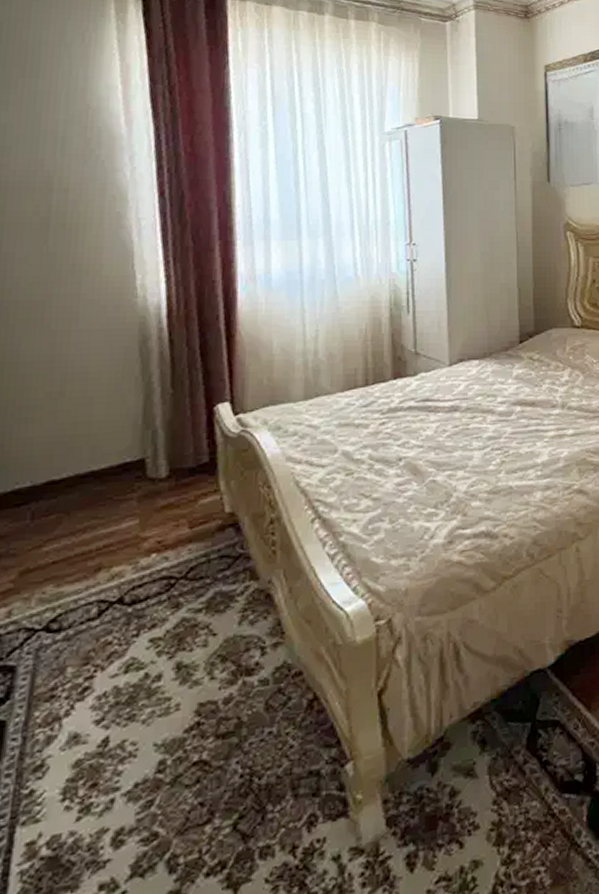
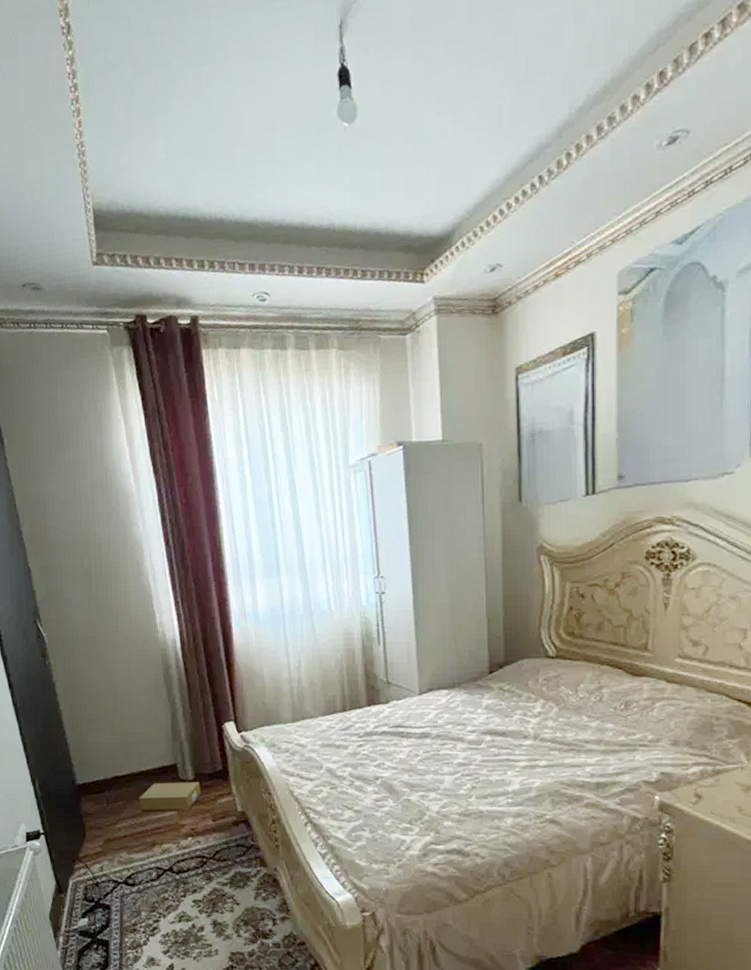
box: none [83,480,178,528] -> present [139,782,202,813]

